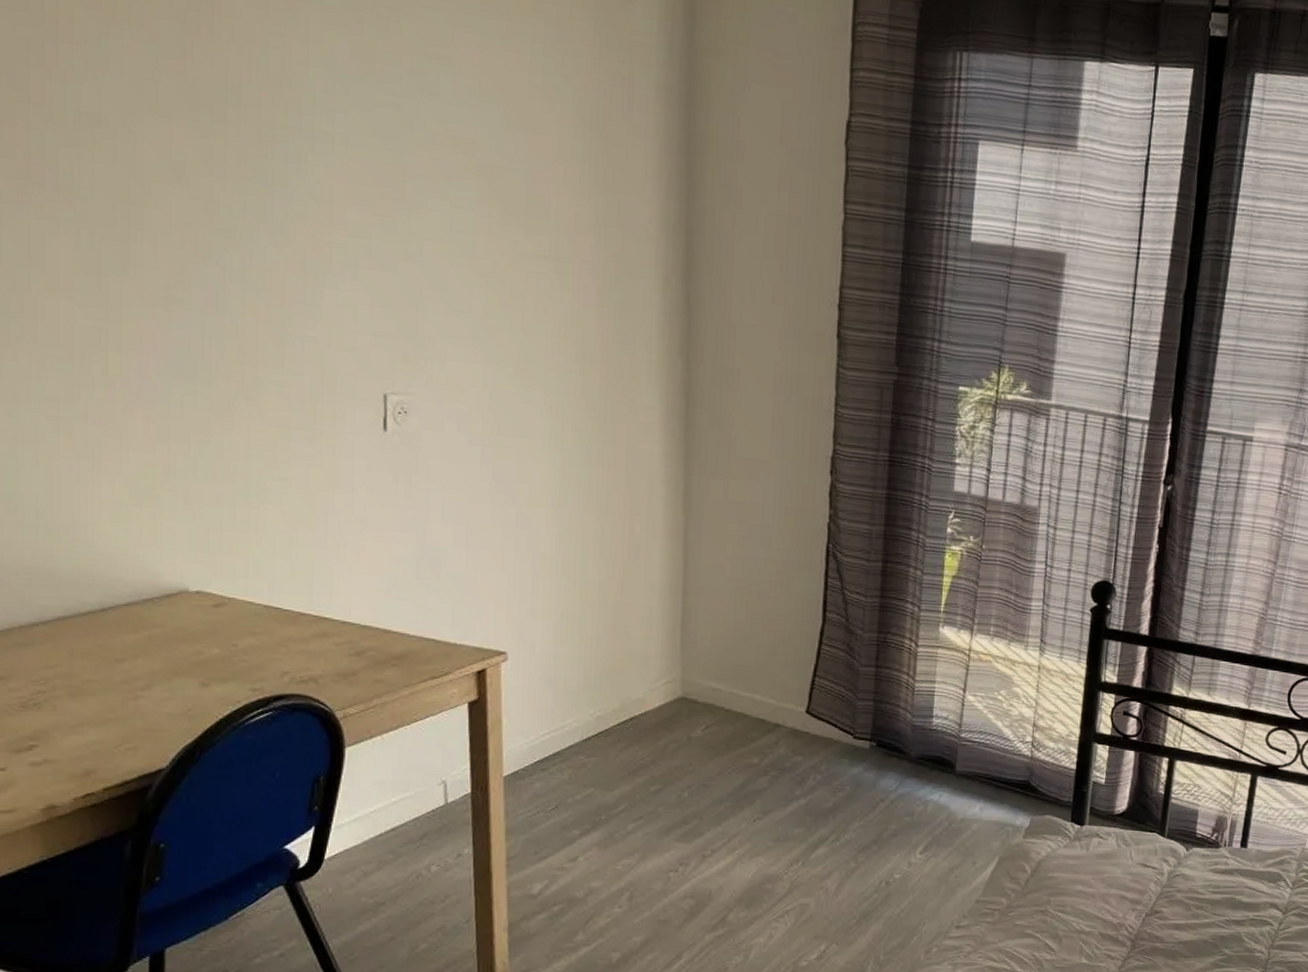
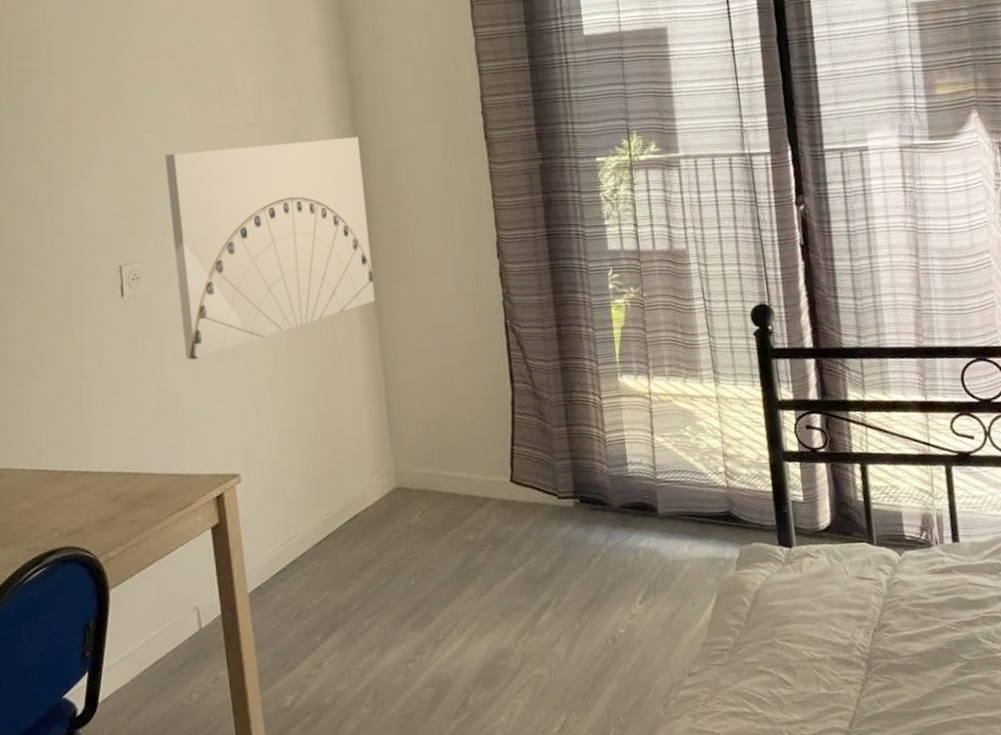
wall art: none [451,272,690,519] -> present [165,136,375,360]

